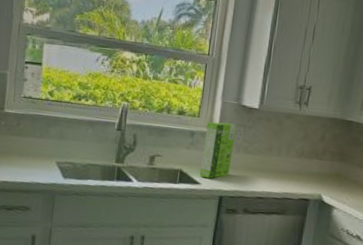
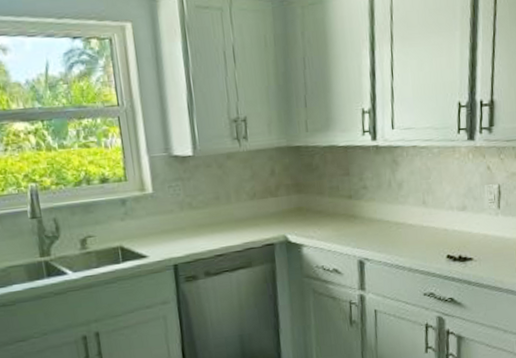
cake mix box: present [199,122,237,179] -> none [138,179,178,249]

